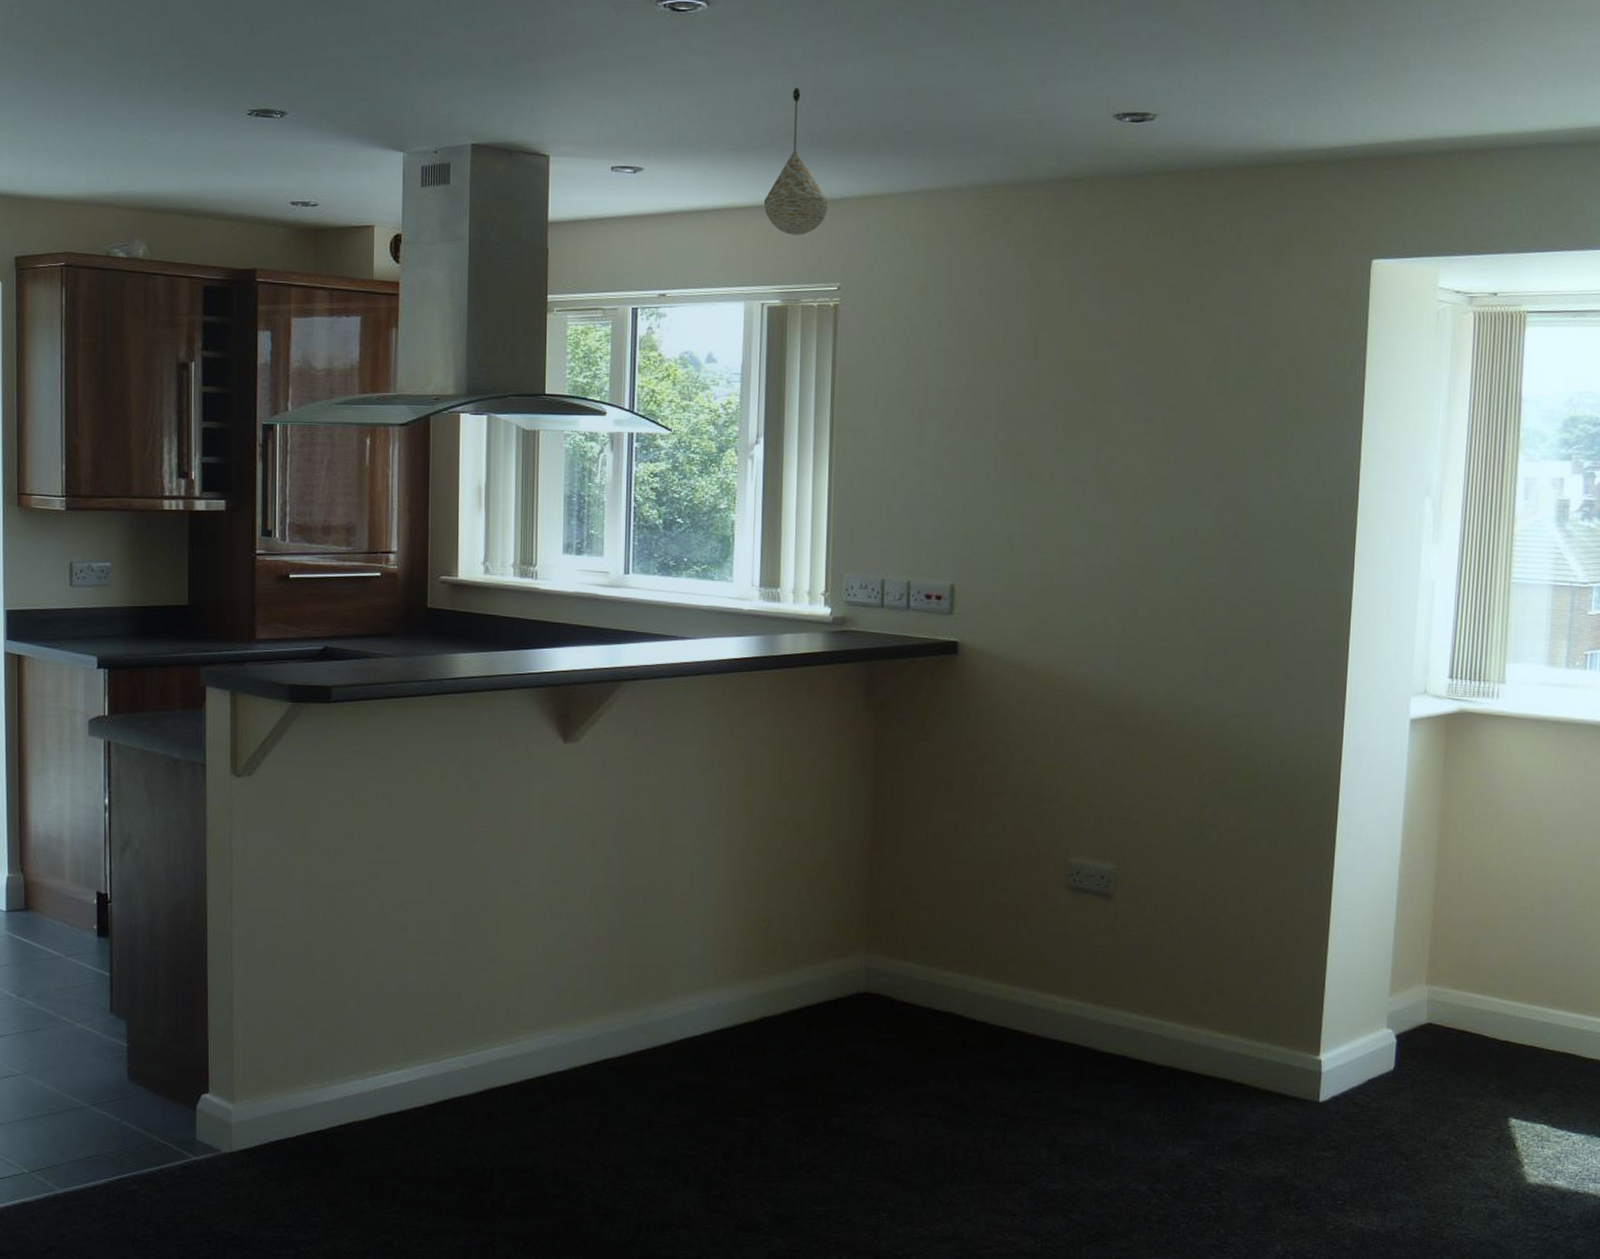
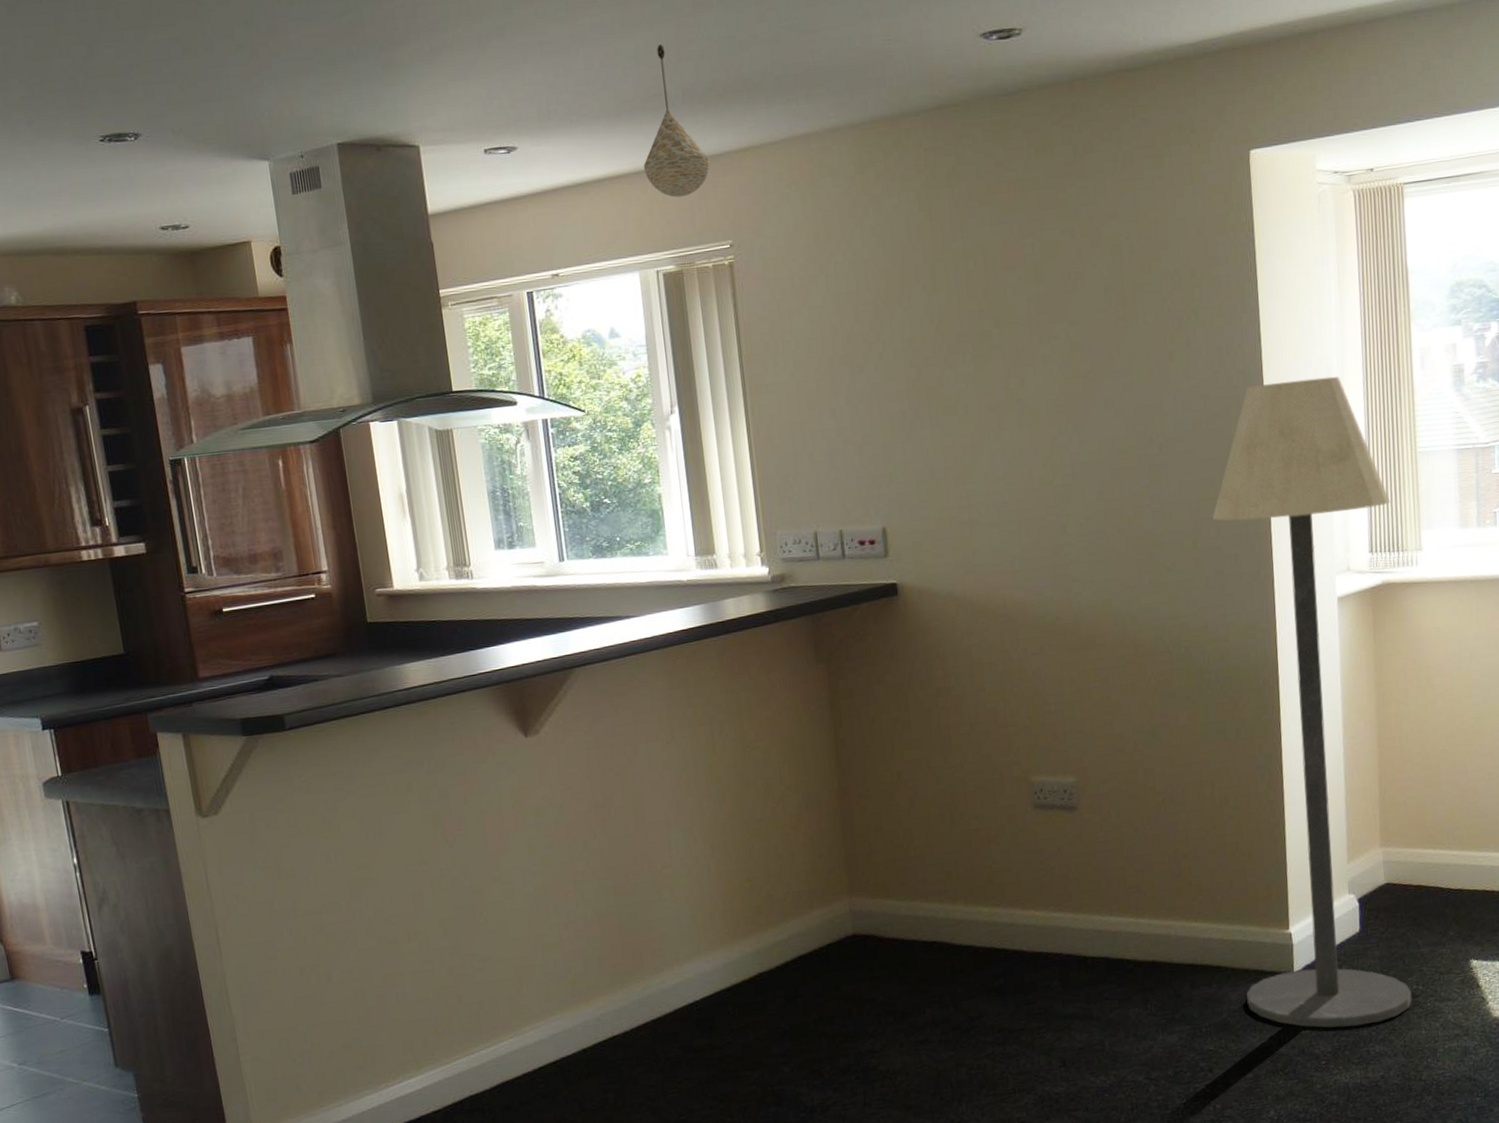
floor lamp: none [1266,493,1477,1170] -> present [1212,376,1412,1028]

